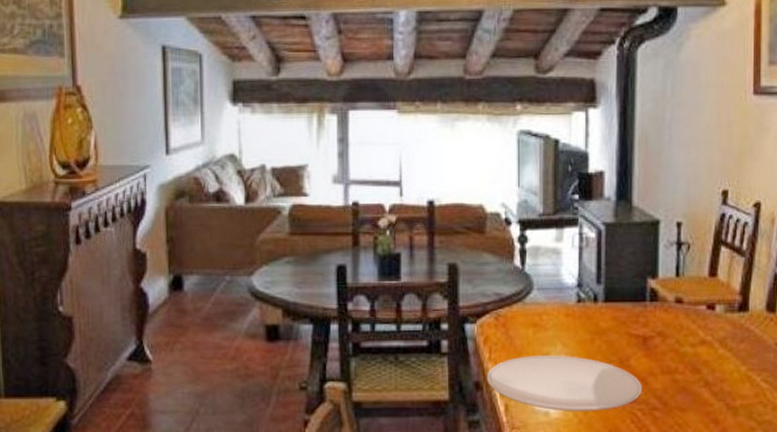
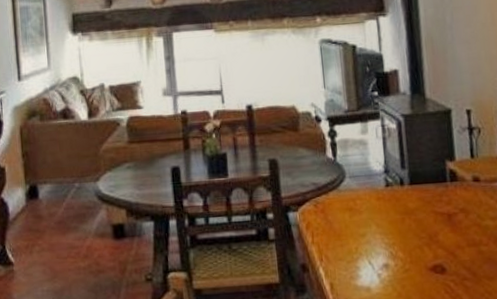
plate: present [486,356,643,412] -> none [311,235,453,287]

